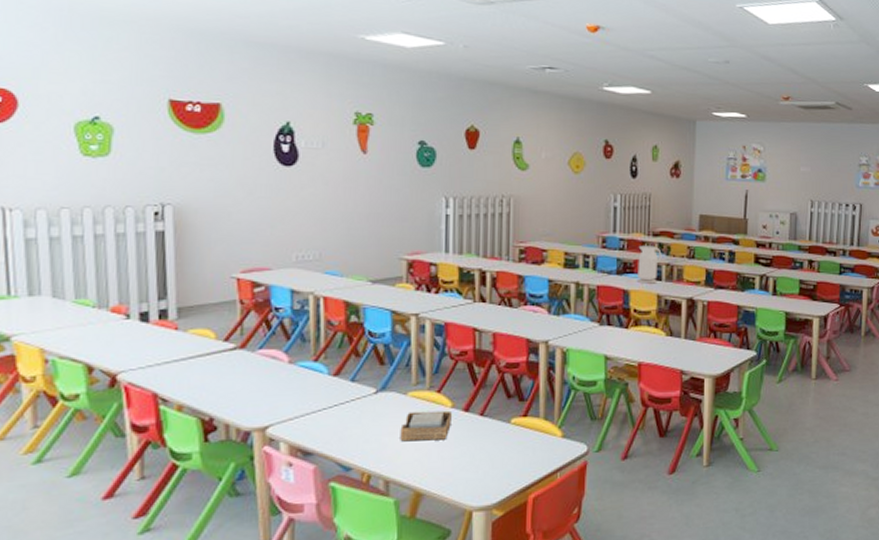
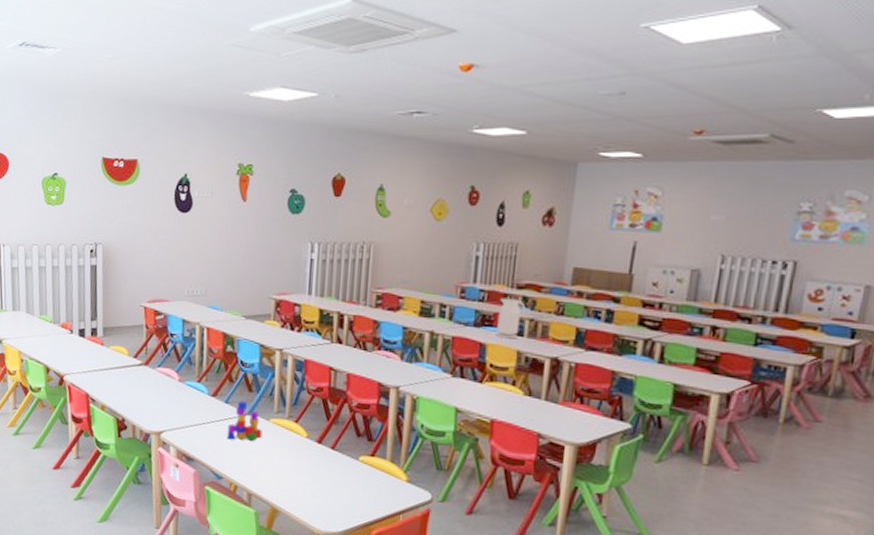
toy blocks: none [355,376,399,423] -> present [227,401,263,441]
napkin holder: present [400,410,452,442] -> none [262,436,306,466]

